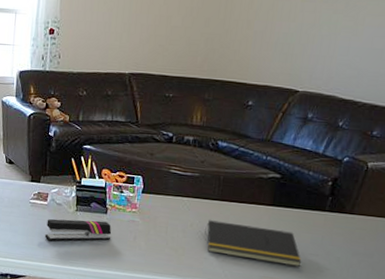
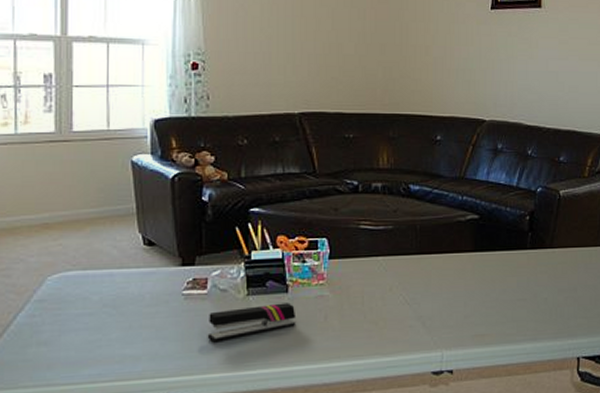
notepad: present [205,220,302,267] -> none [407,278,511,319]

